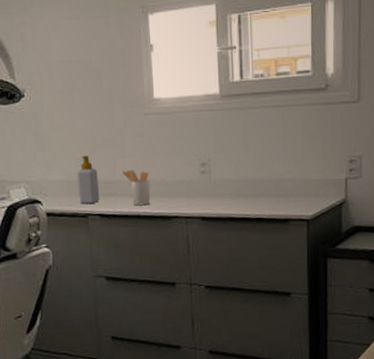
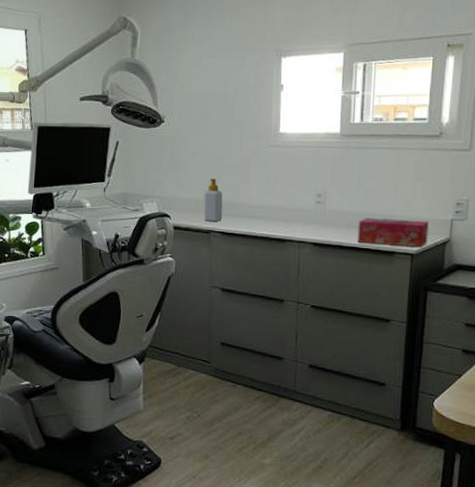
utensil holder: present [122,170,151,206] -> none [245,195,269,228]
tissue box: none [248,182,323,213] -> present [357,217,430,248]

